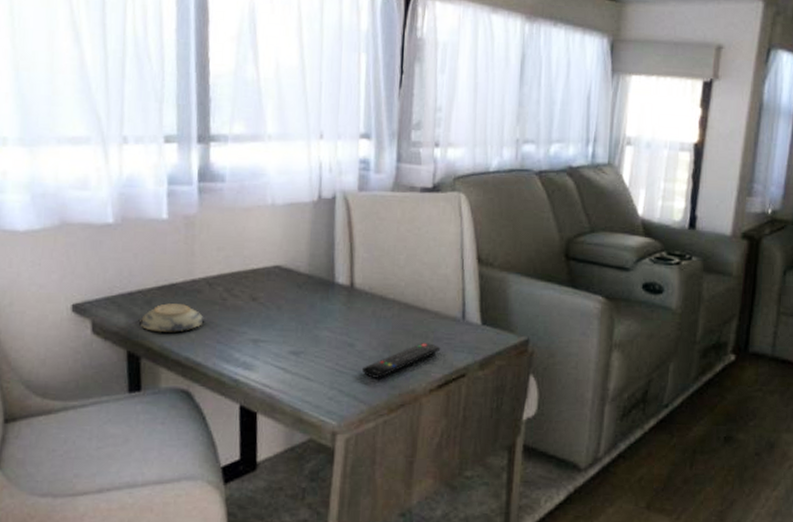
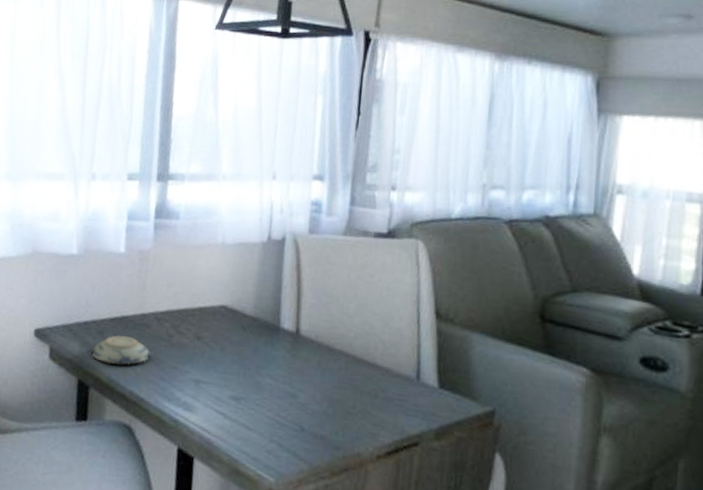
remote control: present [362,343,441,378] -> none [304,401,391,436]

